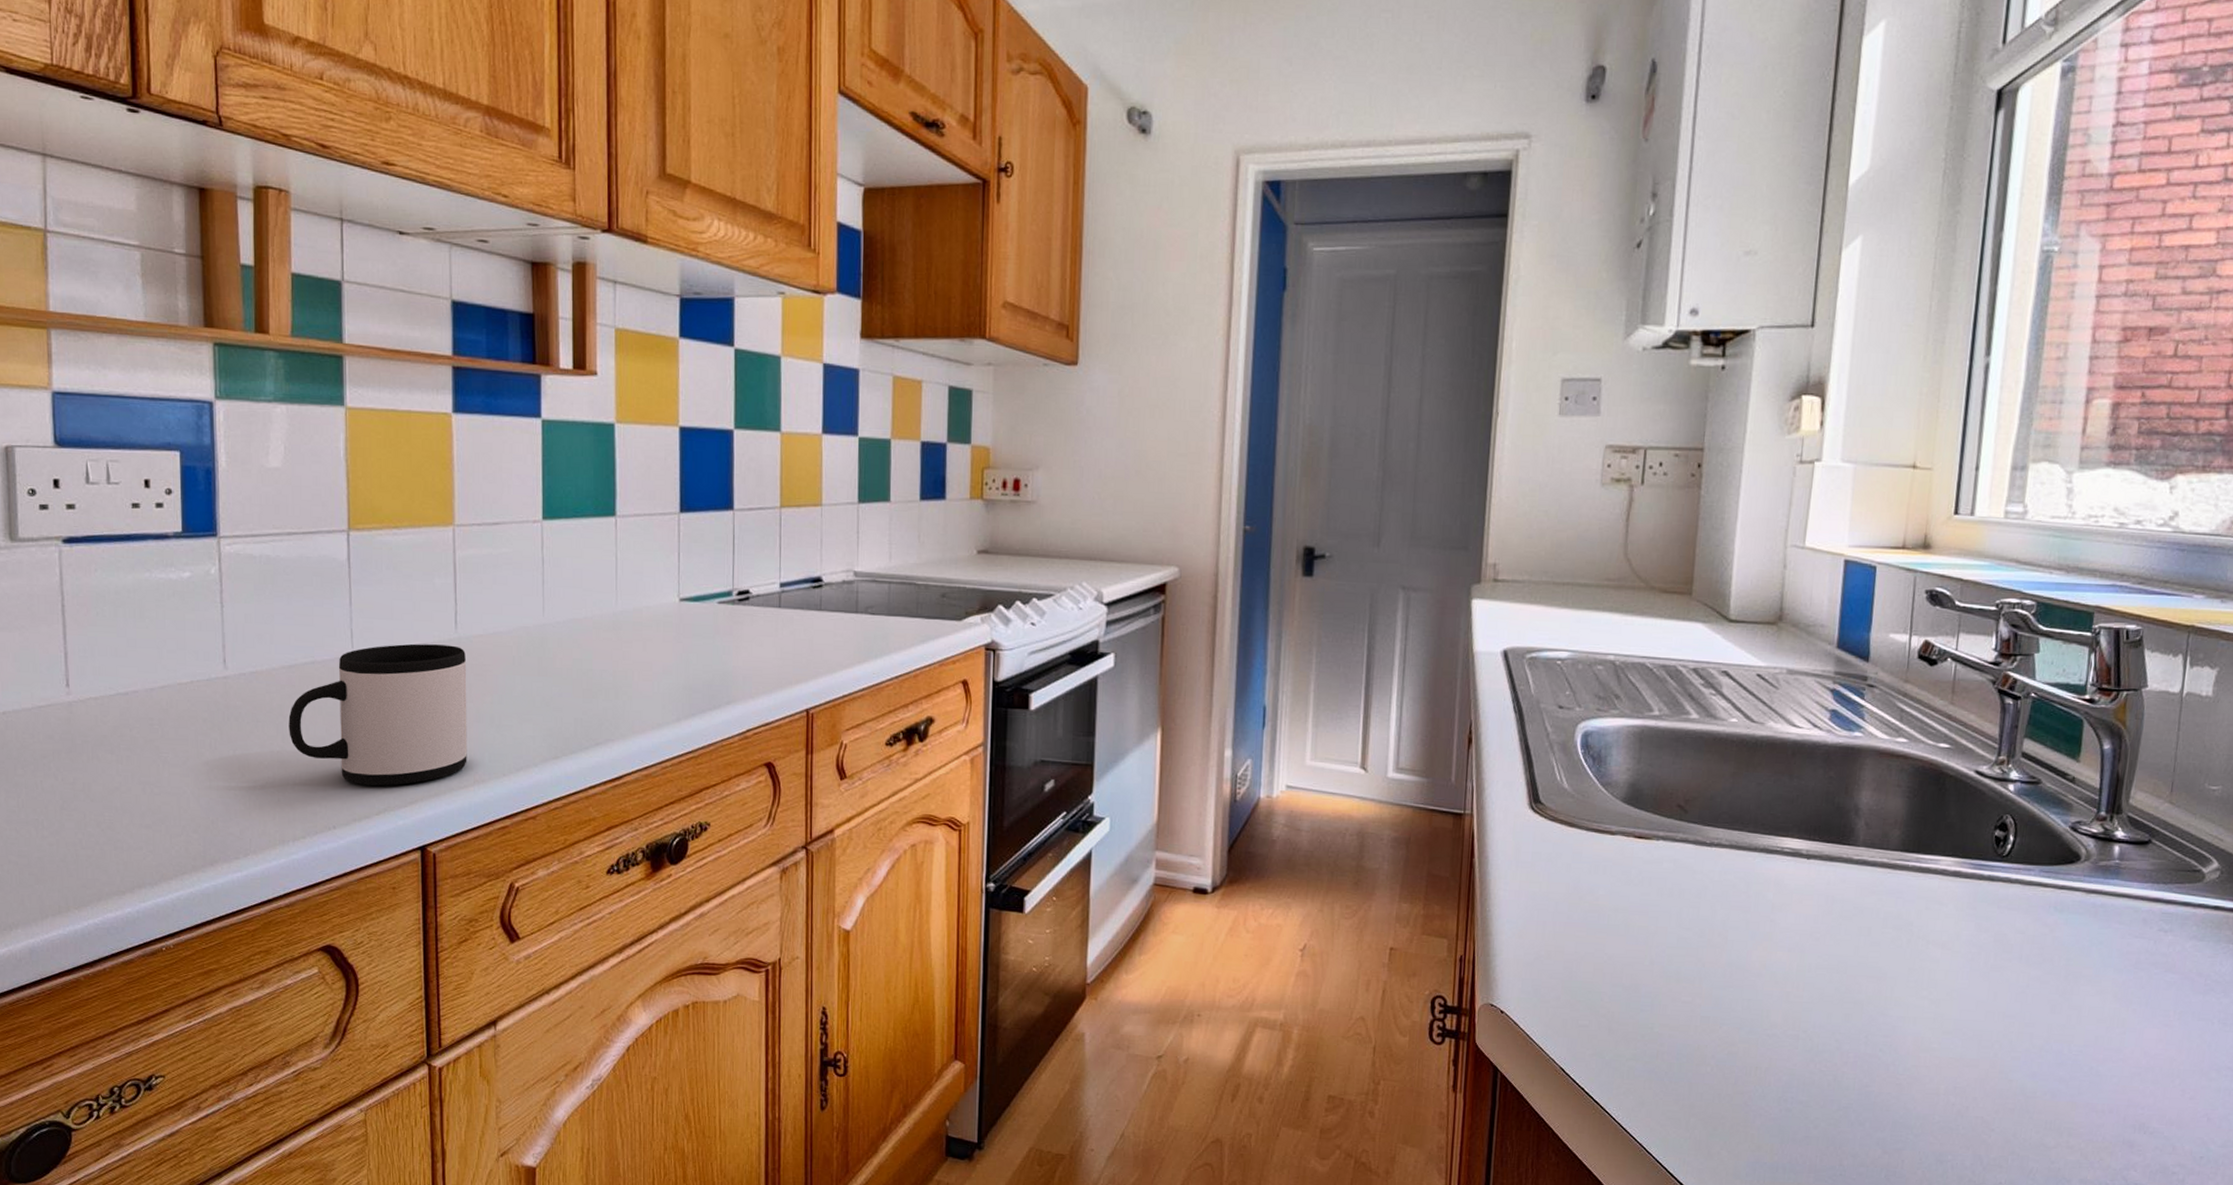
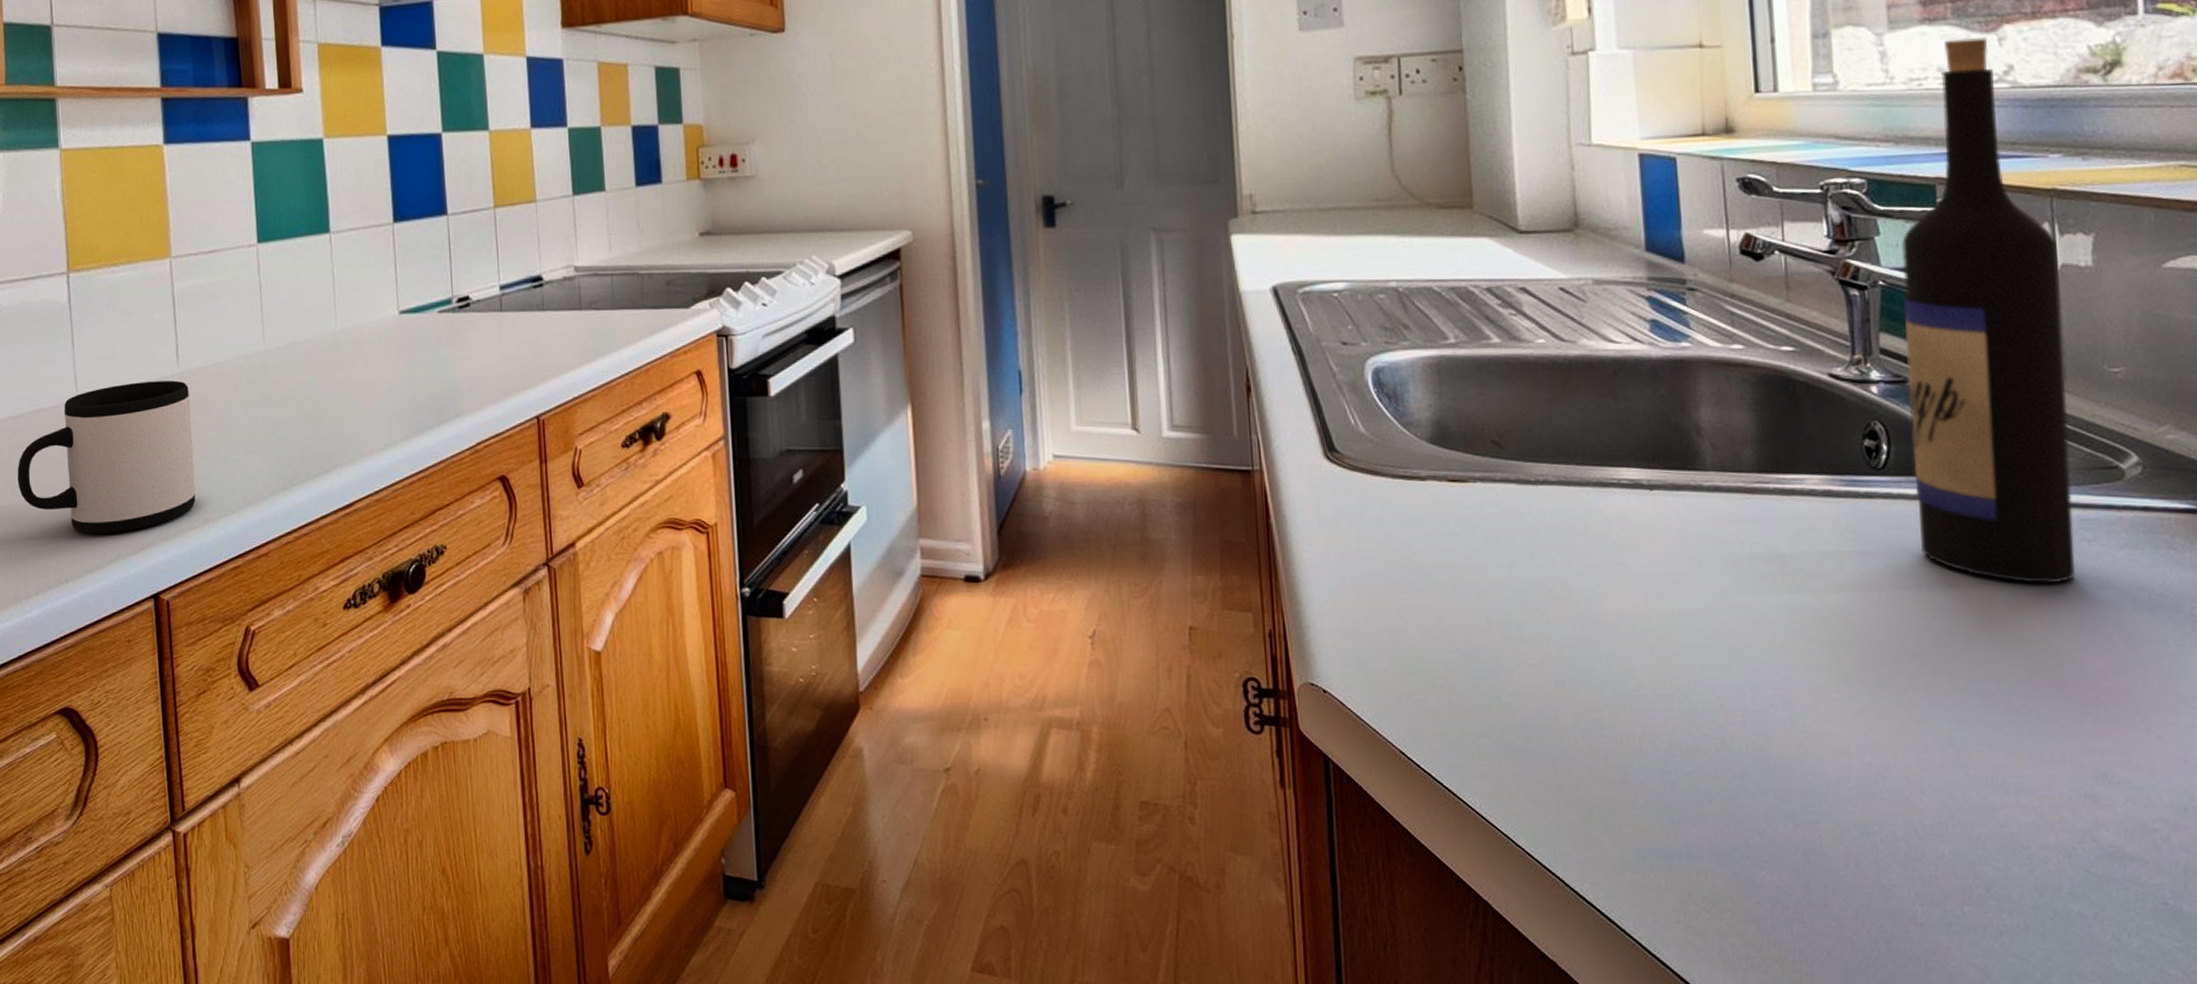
wine bottle: none [2027,483,2187,965] -> present [1902,38,2076,584]

